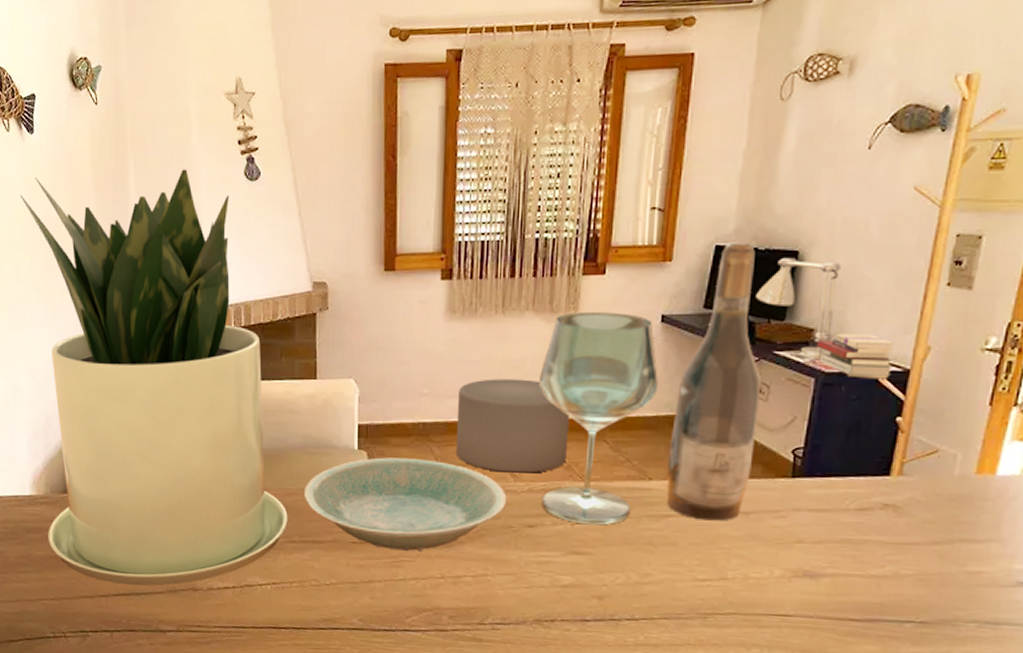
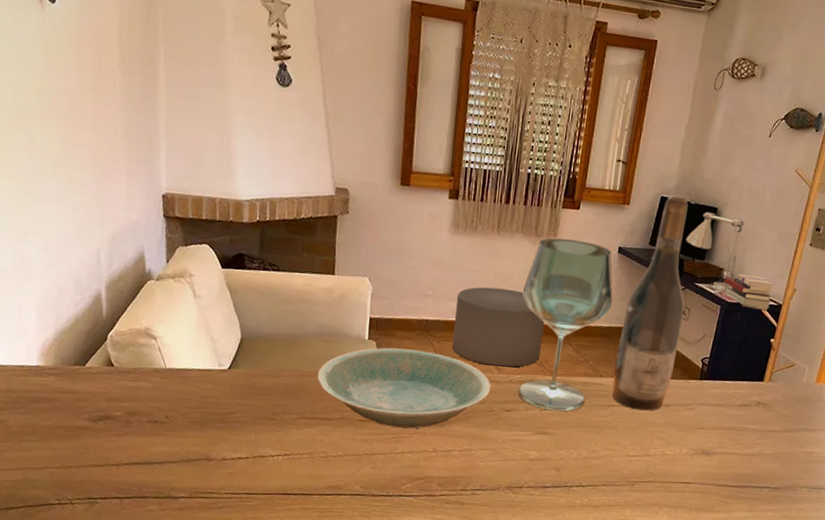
planter: present [20,169,288,586] -> none [37,48,302,456]

